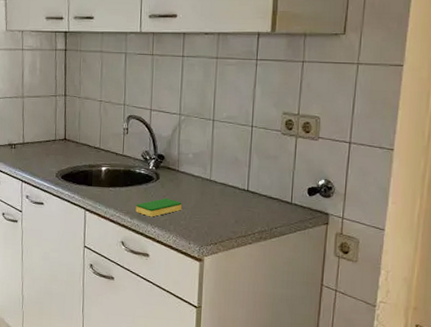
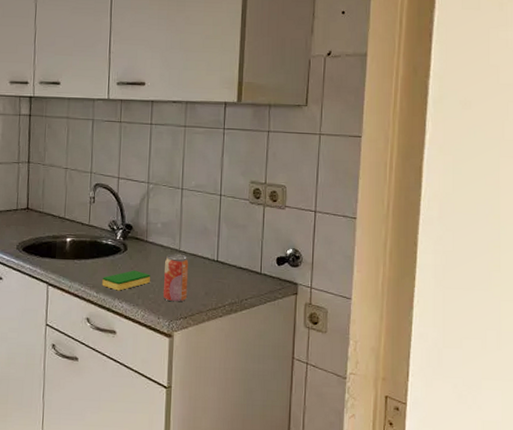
beverage can: none [194,183,220,229] -> present [164,254,189,302]

